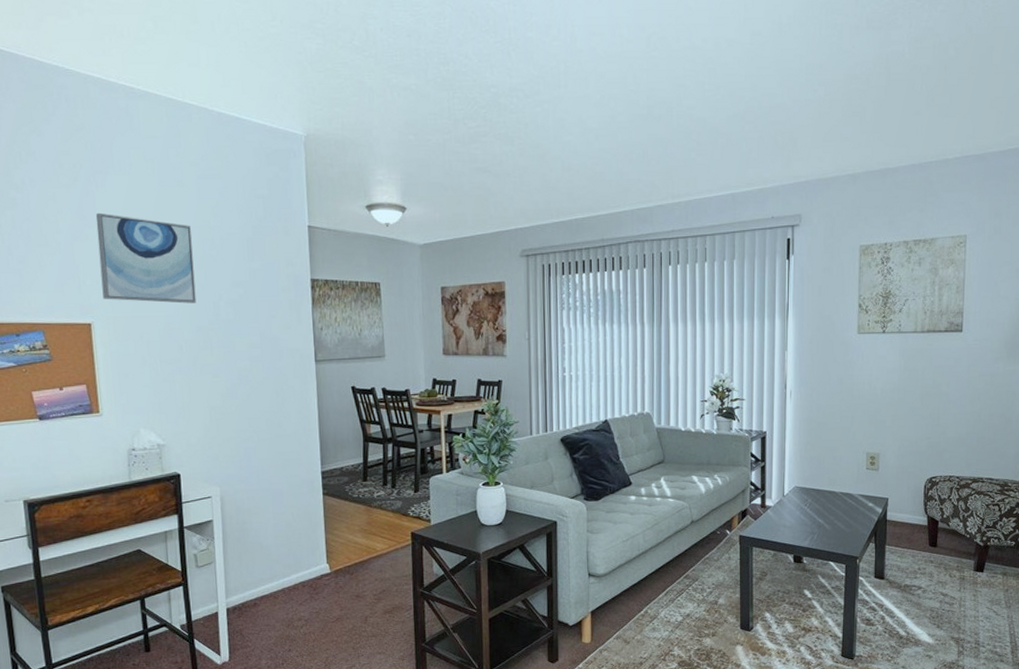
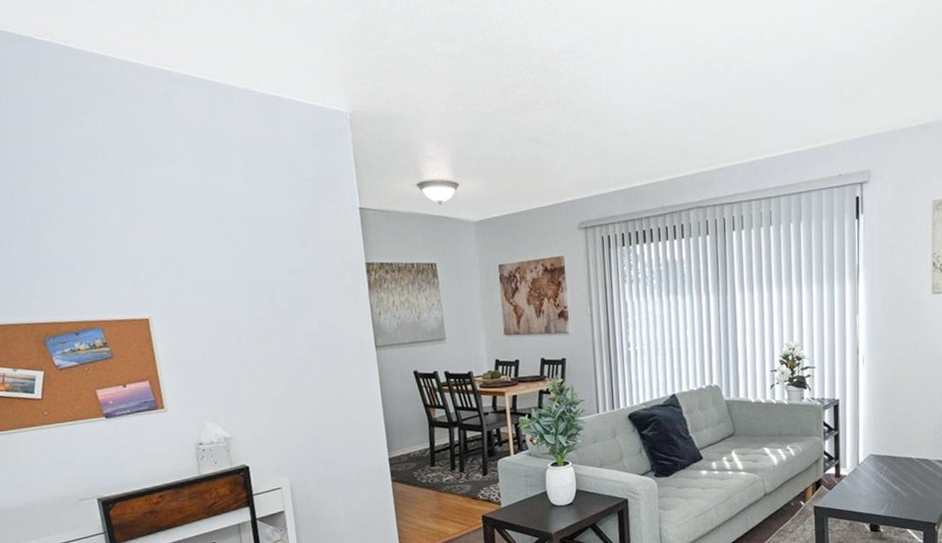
wall art: present [95,212,197,304] -> none [144,204,252,294]

